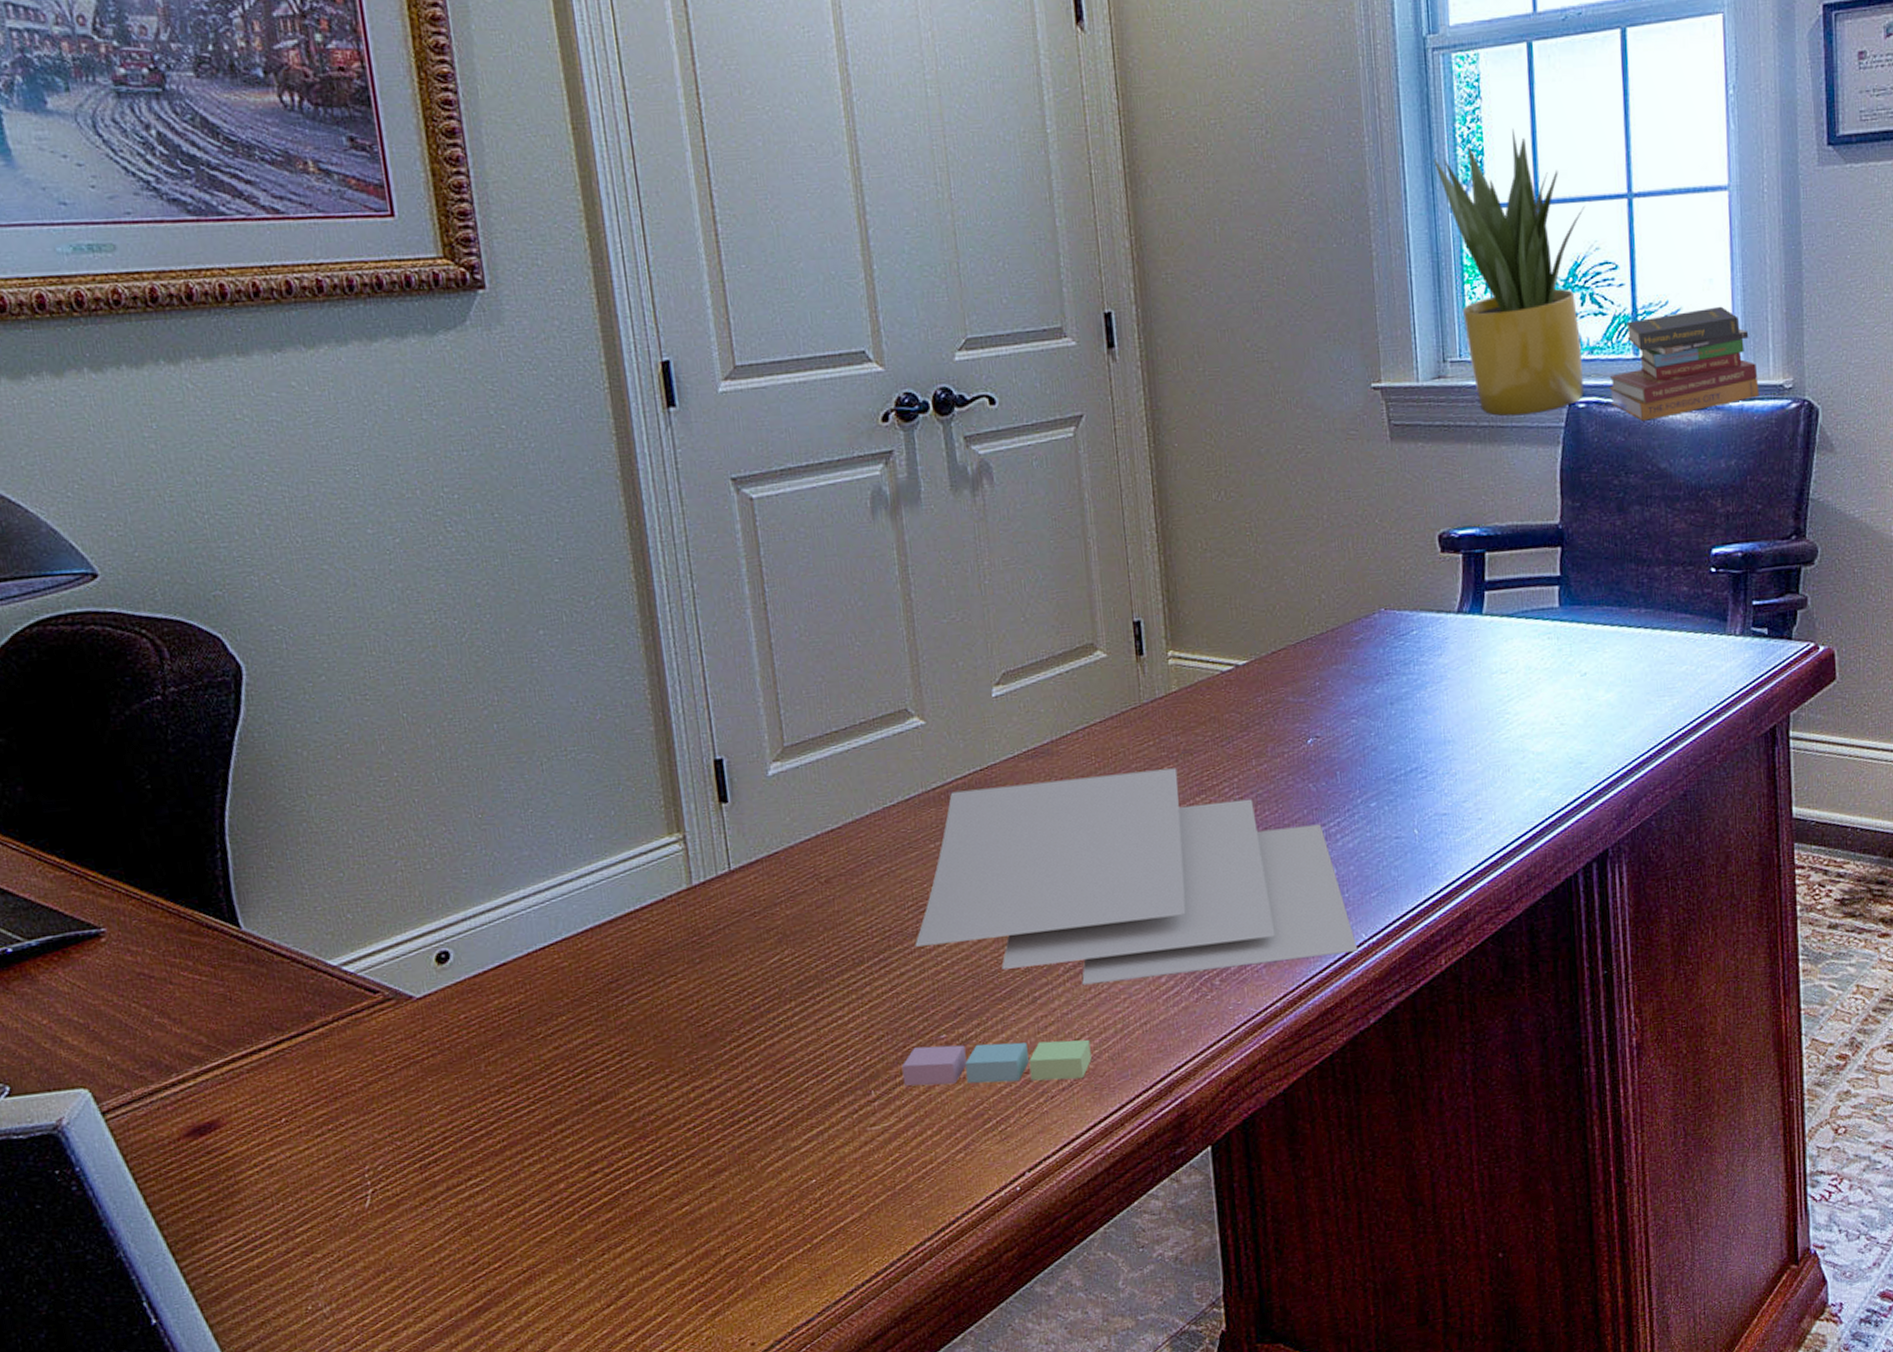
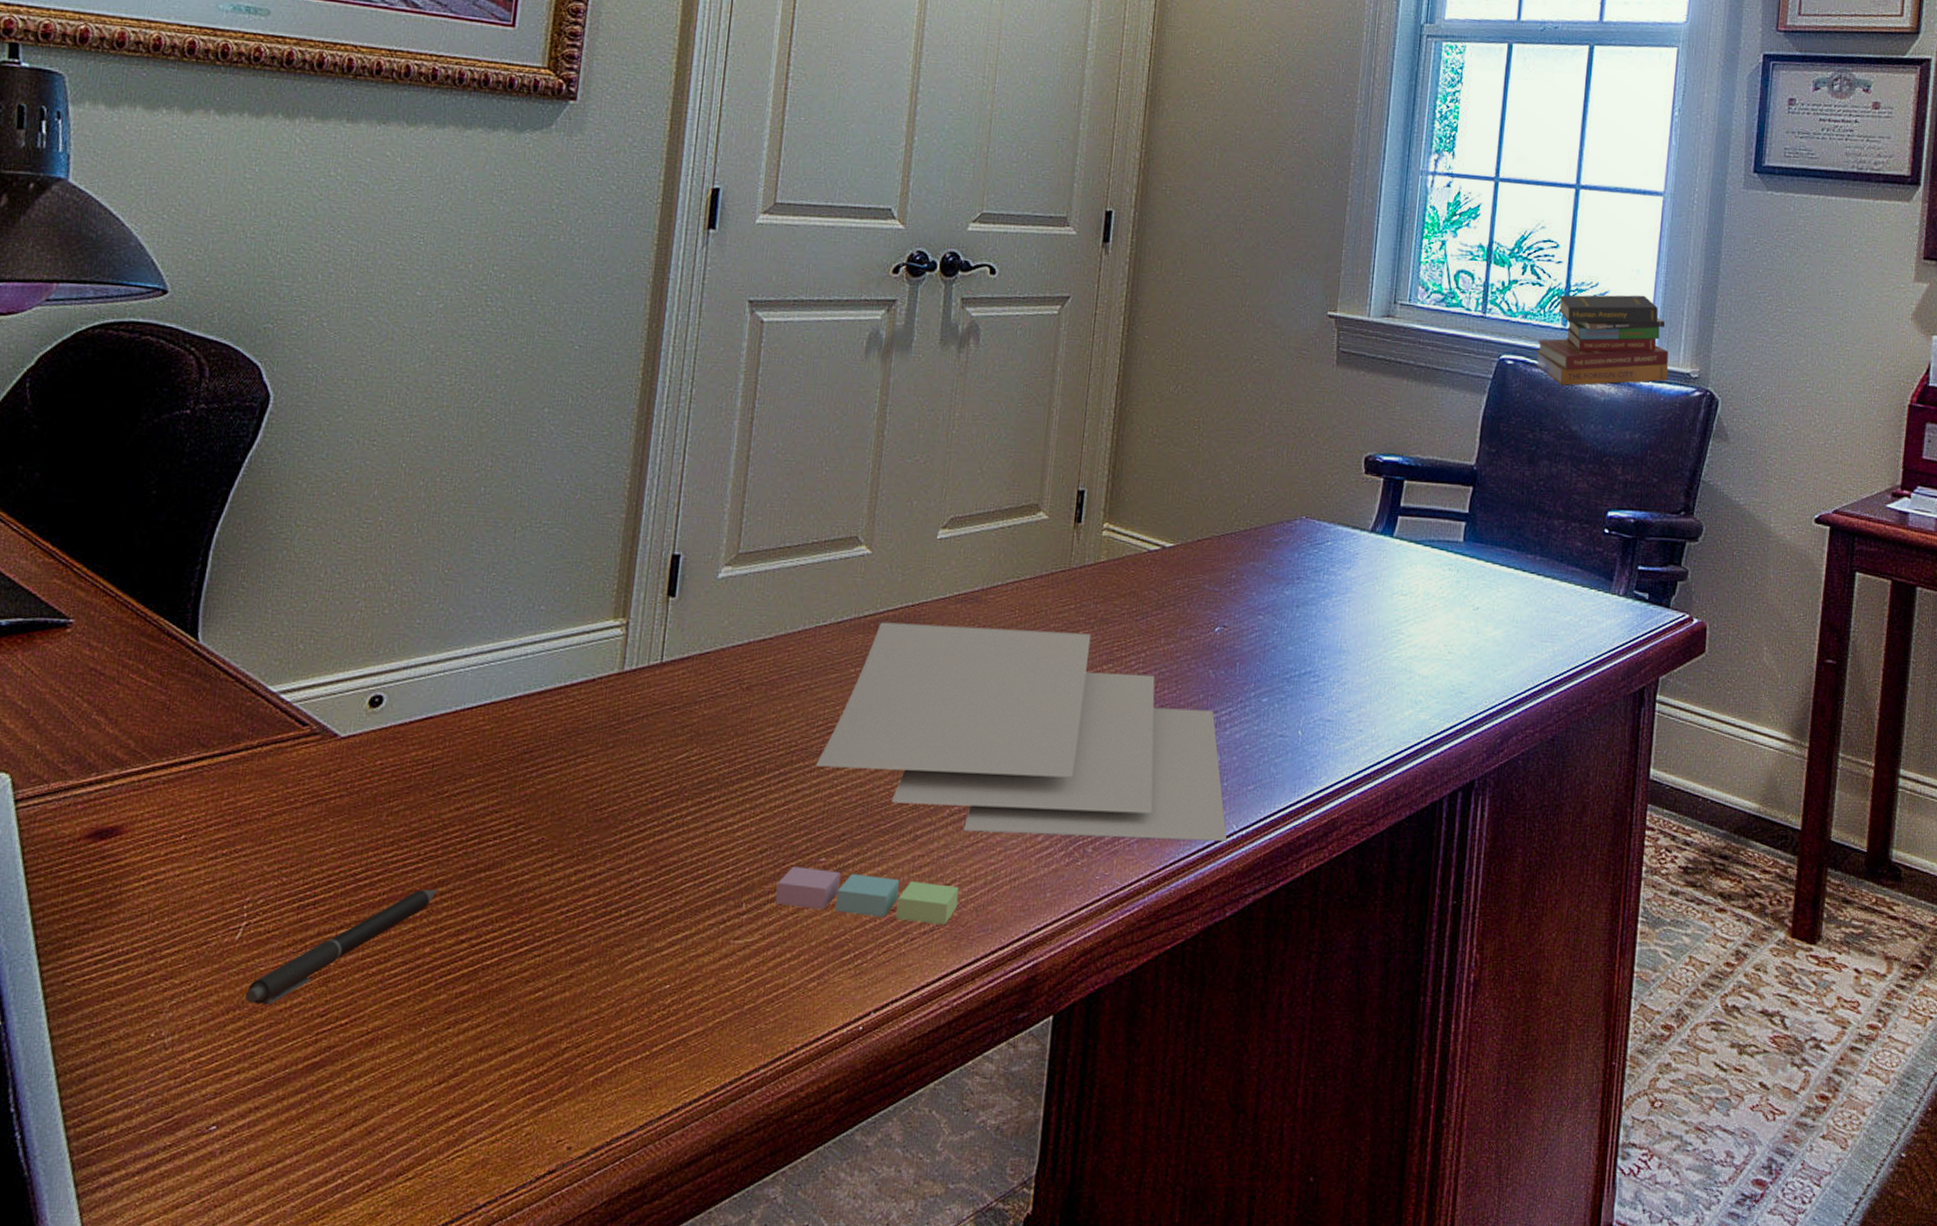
pen: none [391,1127,557,1264] -> present [245,889,438,1006]
planter: present [1433,128,1586,417] -> none [1413,113,1538,363]

